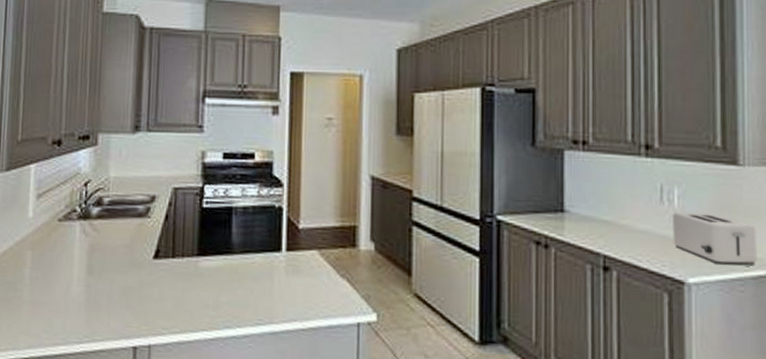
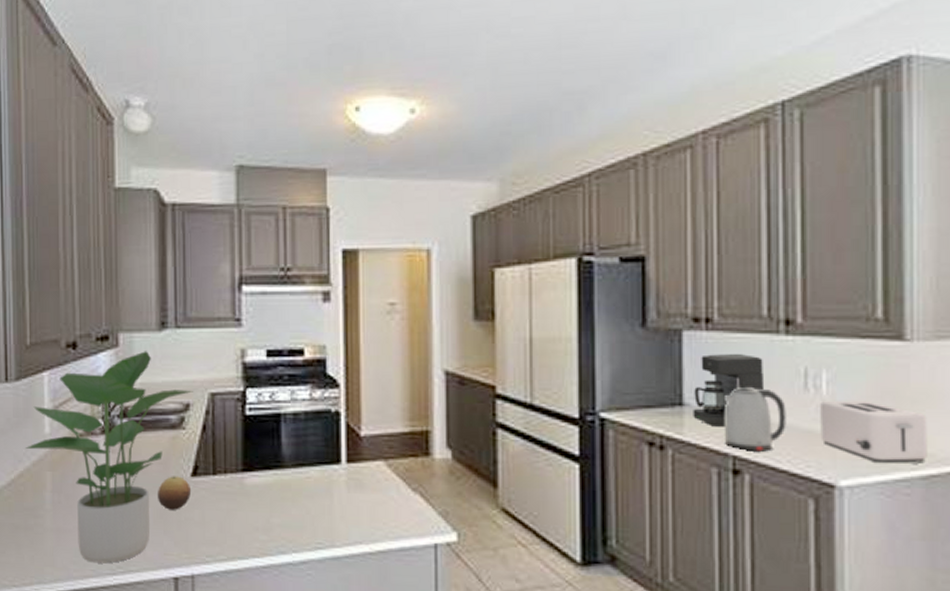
potted plant: none [10,150,159,333] -> present [25,351,193,564]
fruit: none [122,258,153,288] -> present [157,476,192,510]
coffee maker: none [572,170,629,231] -> present [693,354,765,427]
kettle: none [596,198,646,253] -> present [723,386,786,452]

